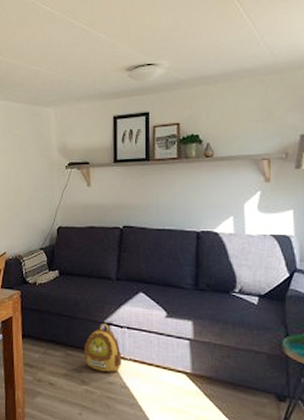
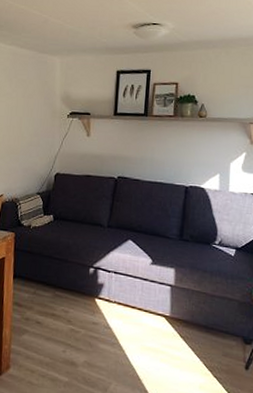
backpack: present [85,323,121,372] -> none [72,267,107,314]

